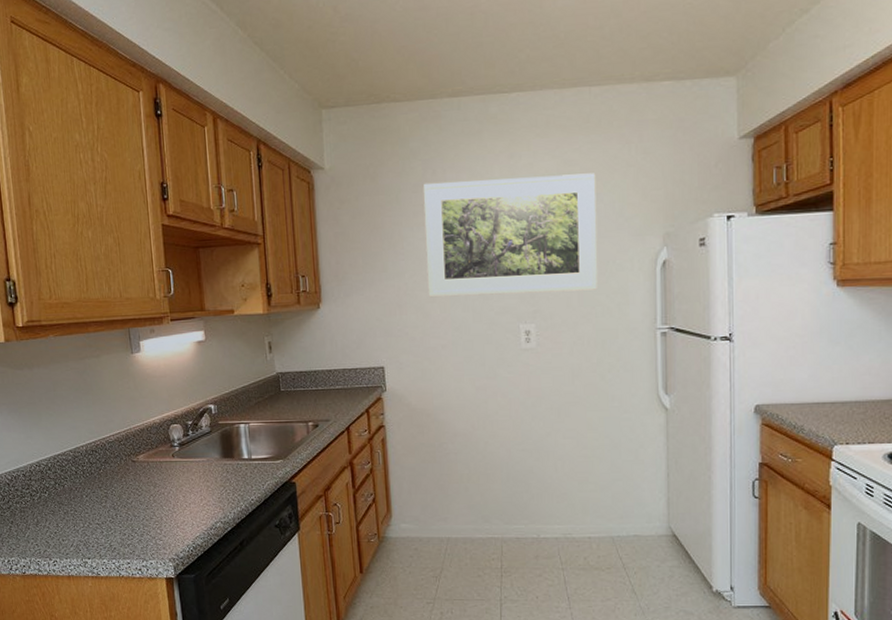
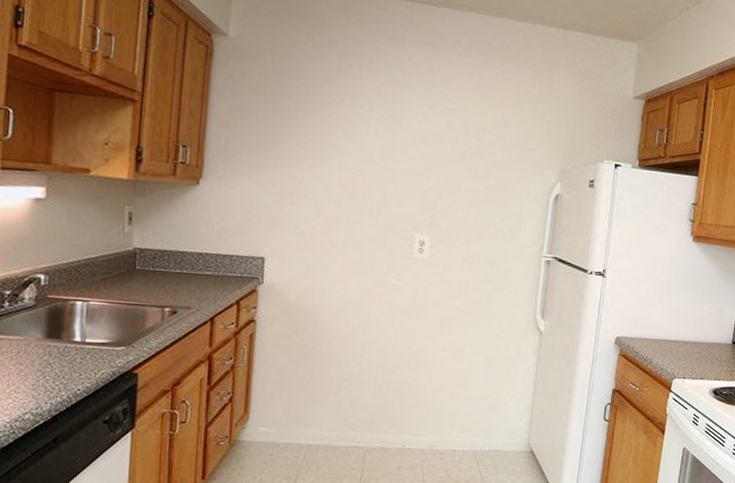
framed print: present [422,173,598,298] -> none [324,75,507,212]

